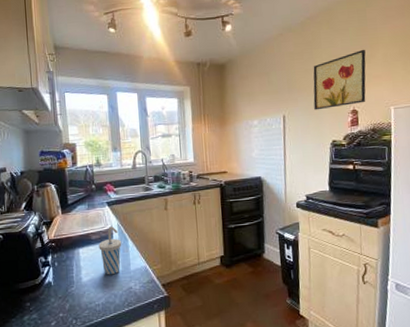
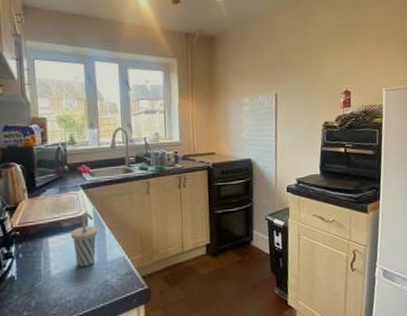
wall art: present [313,49,366,110] -> none [306,27,360,90]

